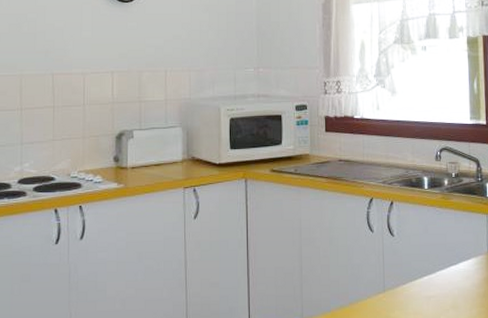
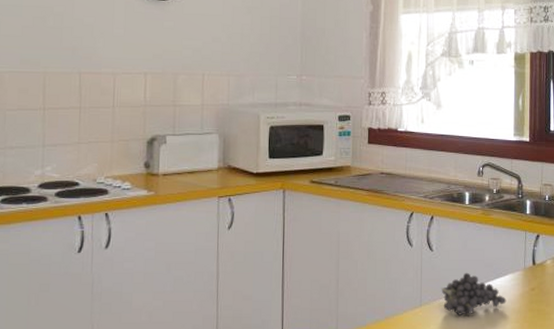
fruit: none [404,257,471,300] -> present [441,272,507,315]

